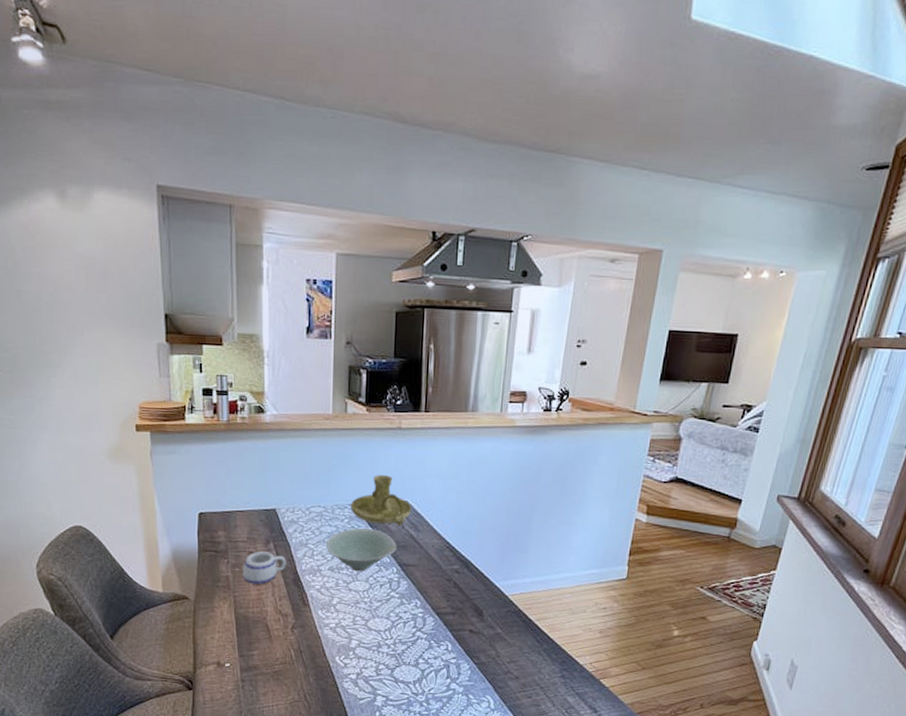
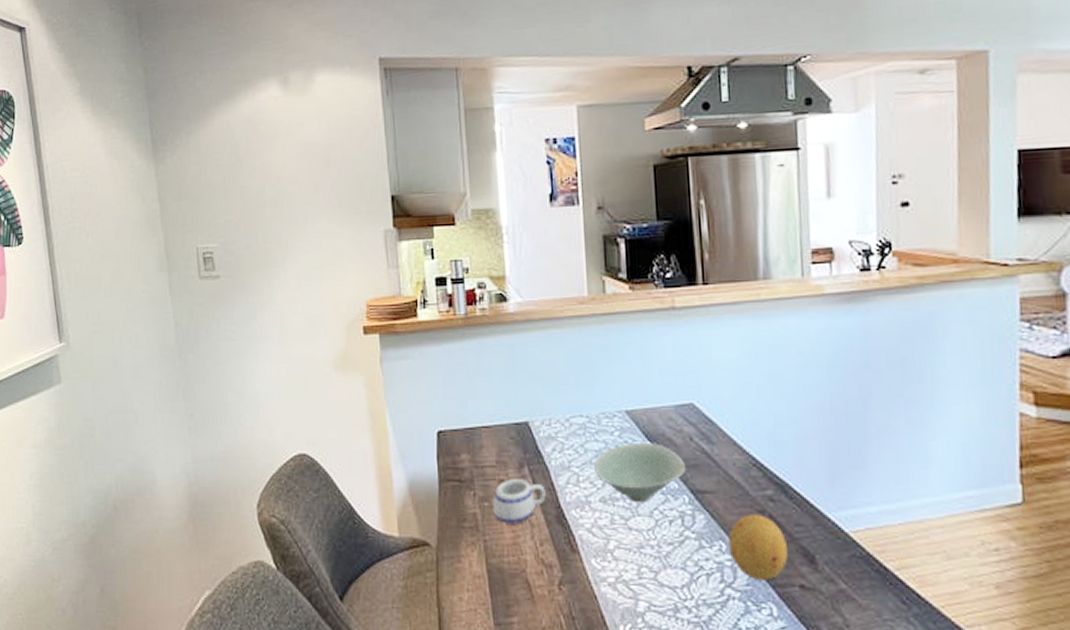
candle holder: present [350,475,412,526] -> none [619,370,701,437]
fruit: none [423,582,465,627] -> present [729,514,789,580]

